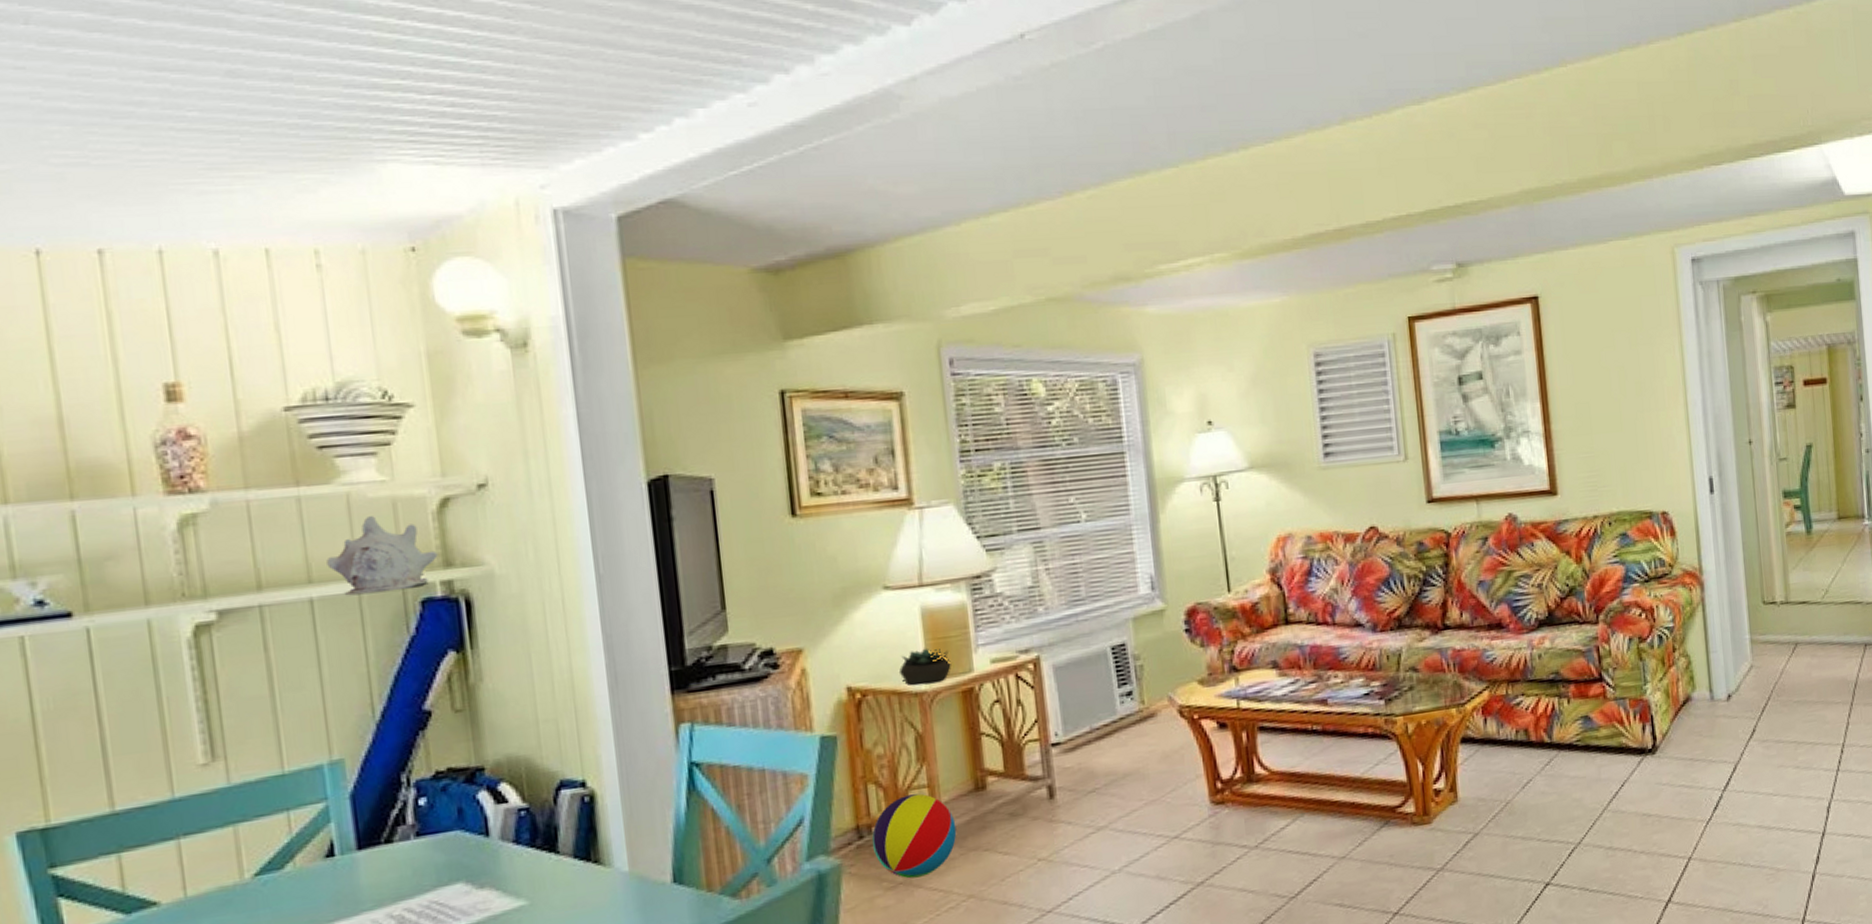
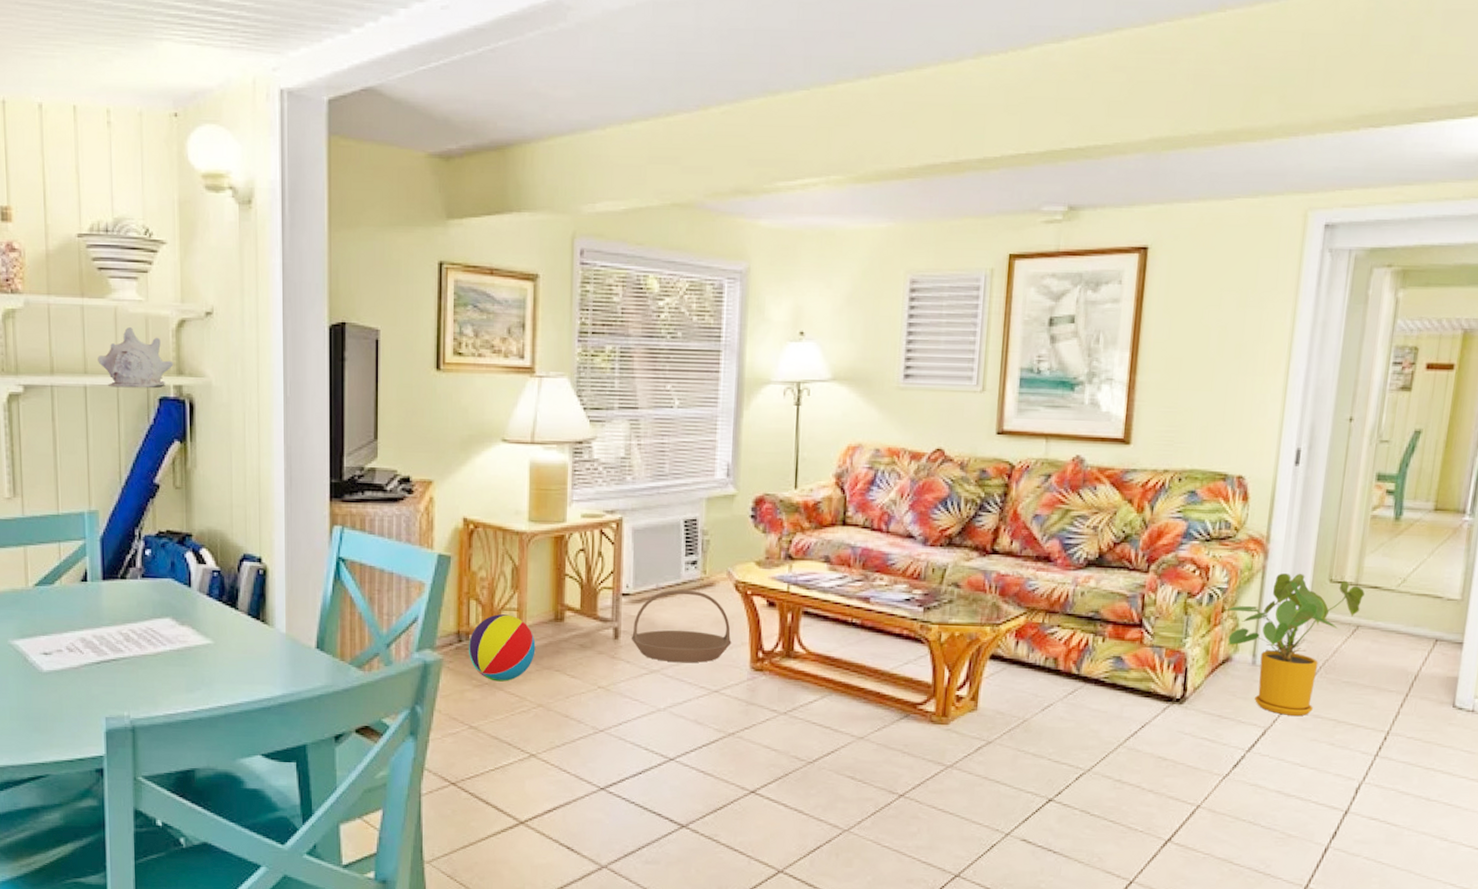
succulent plant: present [898,648,951,685] -> none [505,496,549,527]
basket: none [1068,725,1185,814] -> present [631,590,732,663]
house plant: none [1675,599,1796,747] -> present [1224,573,1365,716]

